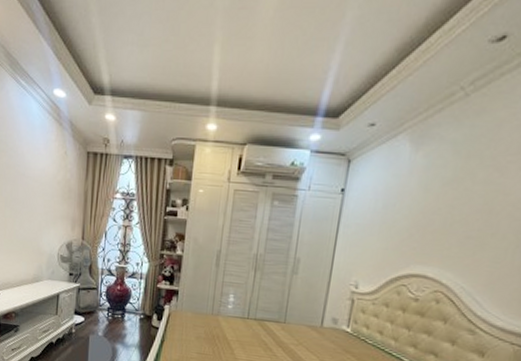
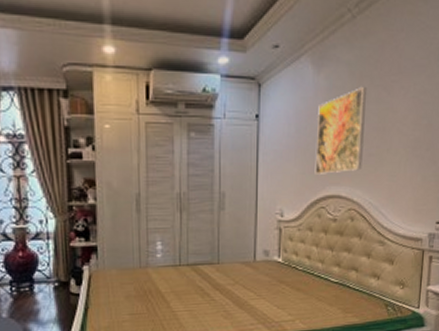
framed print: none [399,167,475,253] -> present [315,87,368,174]

